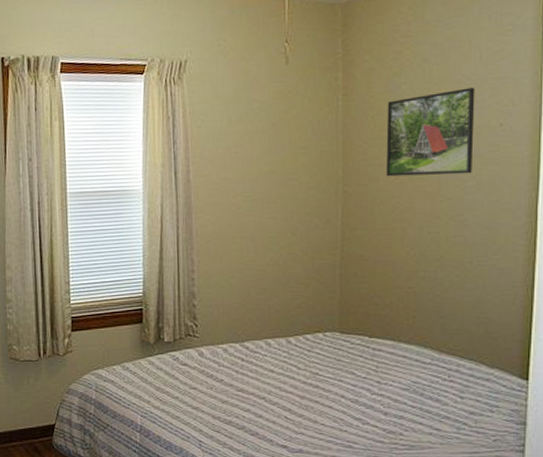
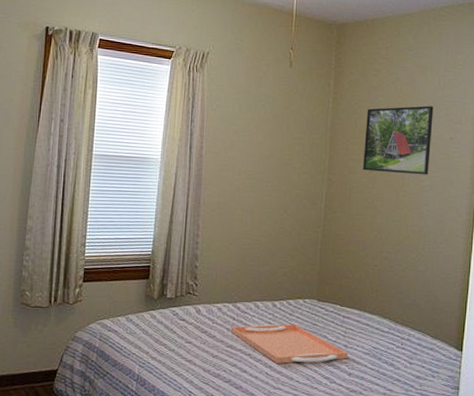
serving tray: none [239,361,383,406] -> present [230,323,349,364]

